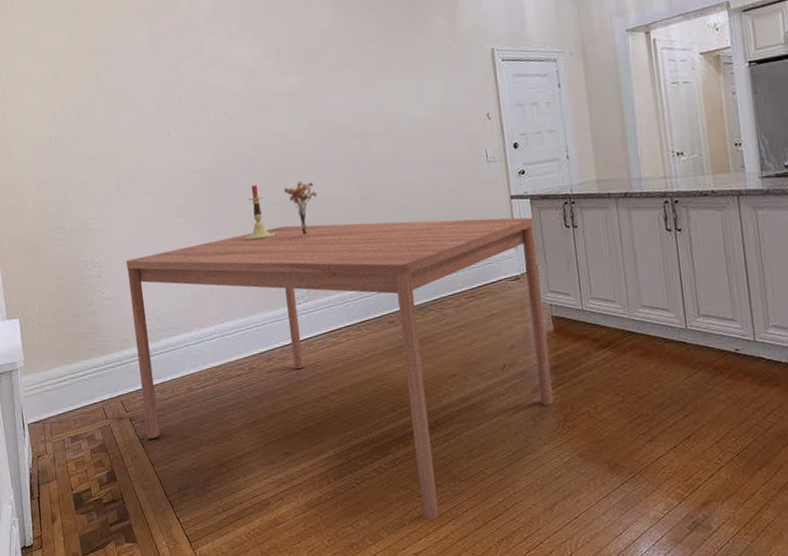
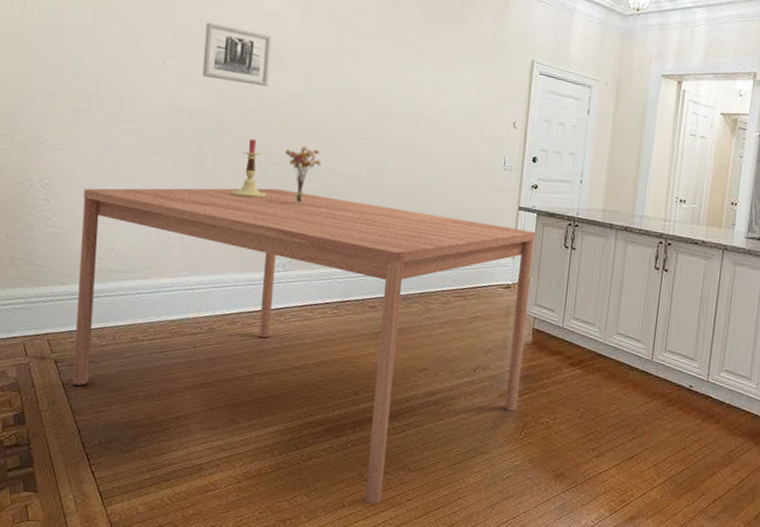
wall art: none [196,87,257,139] -> present [202,22,273,86]

